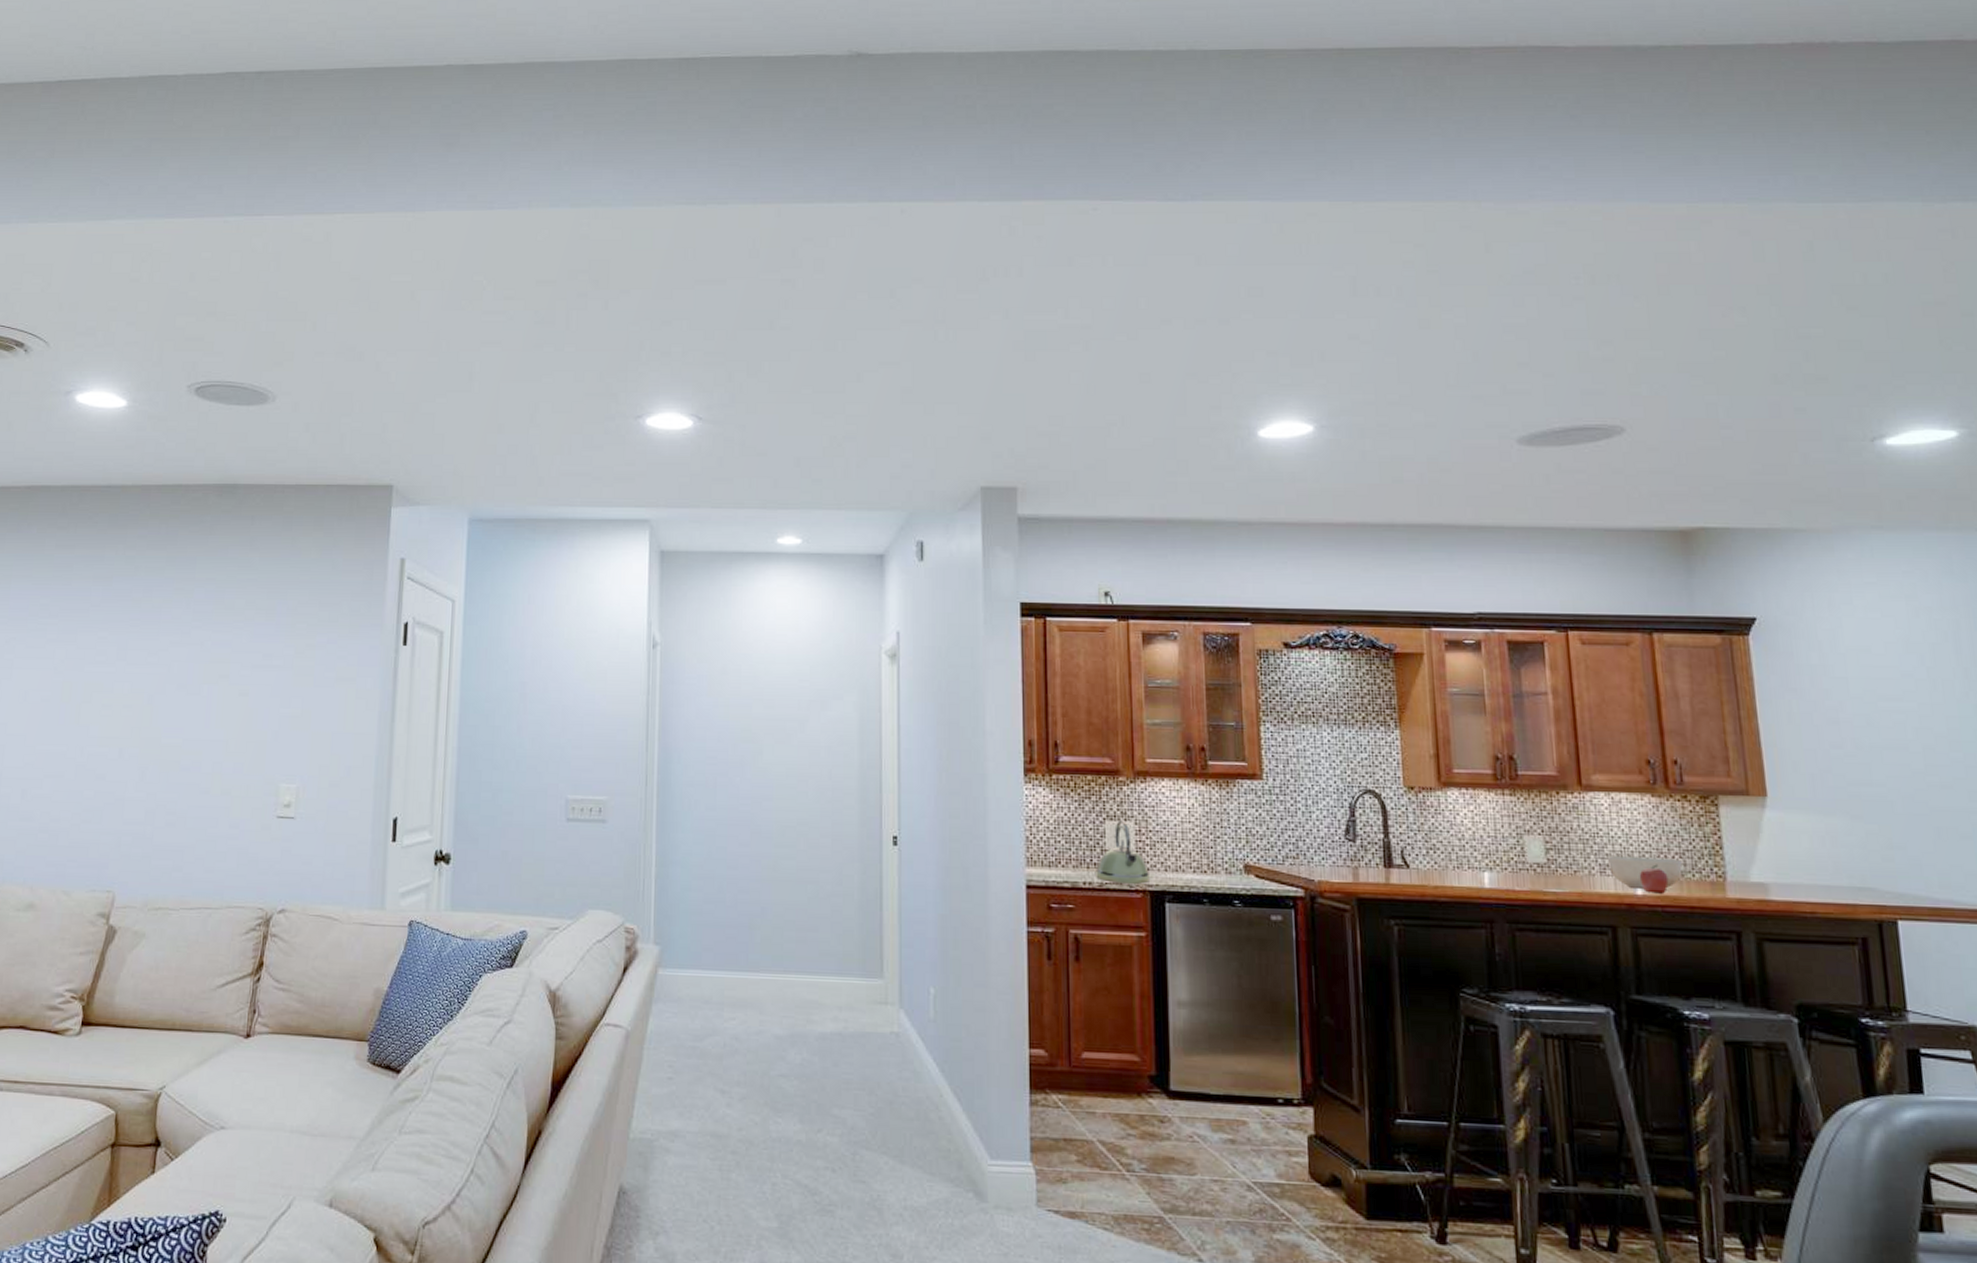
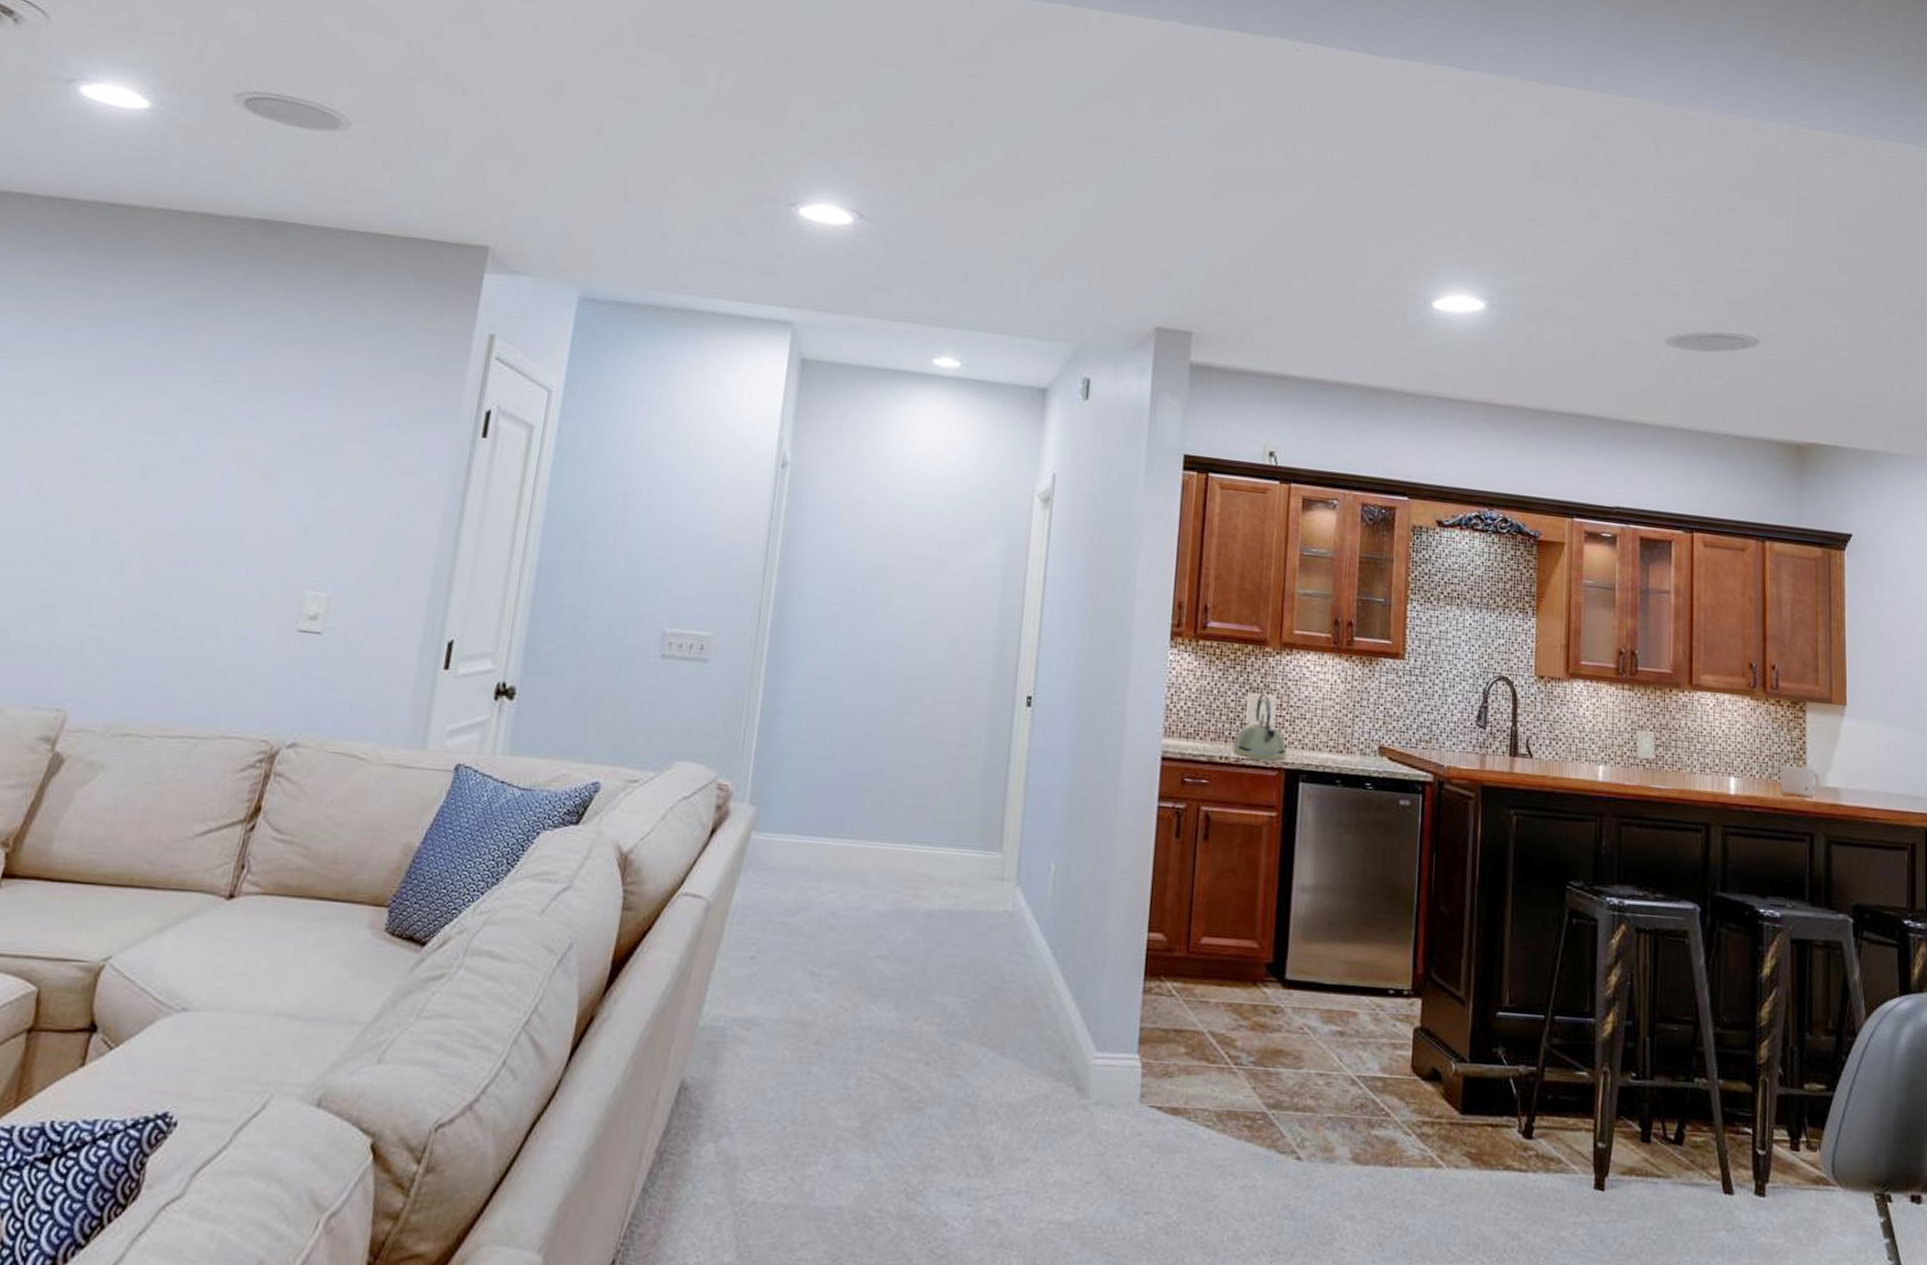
bowl: present [1607,856,1683,890] -> none [1707,755,1772,790]
fruit: present [1639,864,1669,895] -> none [1733,765,1758,796]
mug: none [1693,862,1744,896] -> present [1780,765,1821,800]

